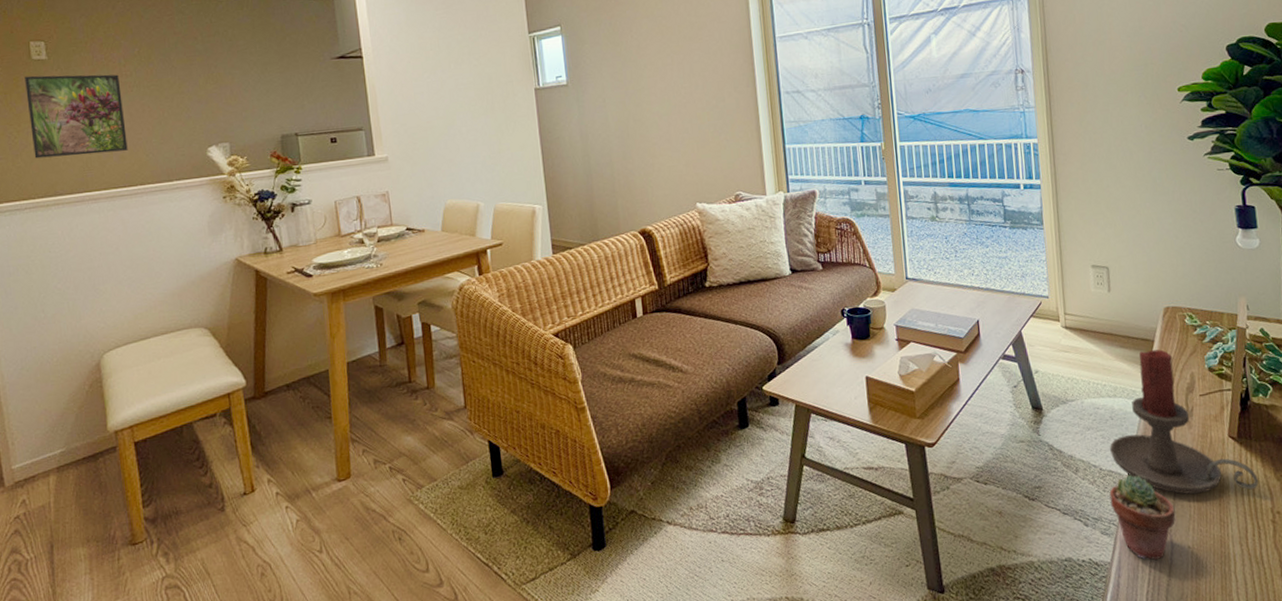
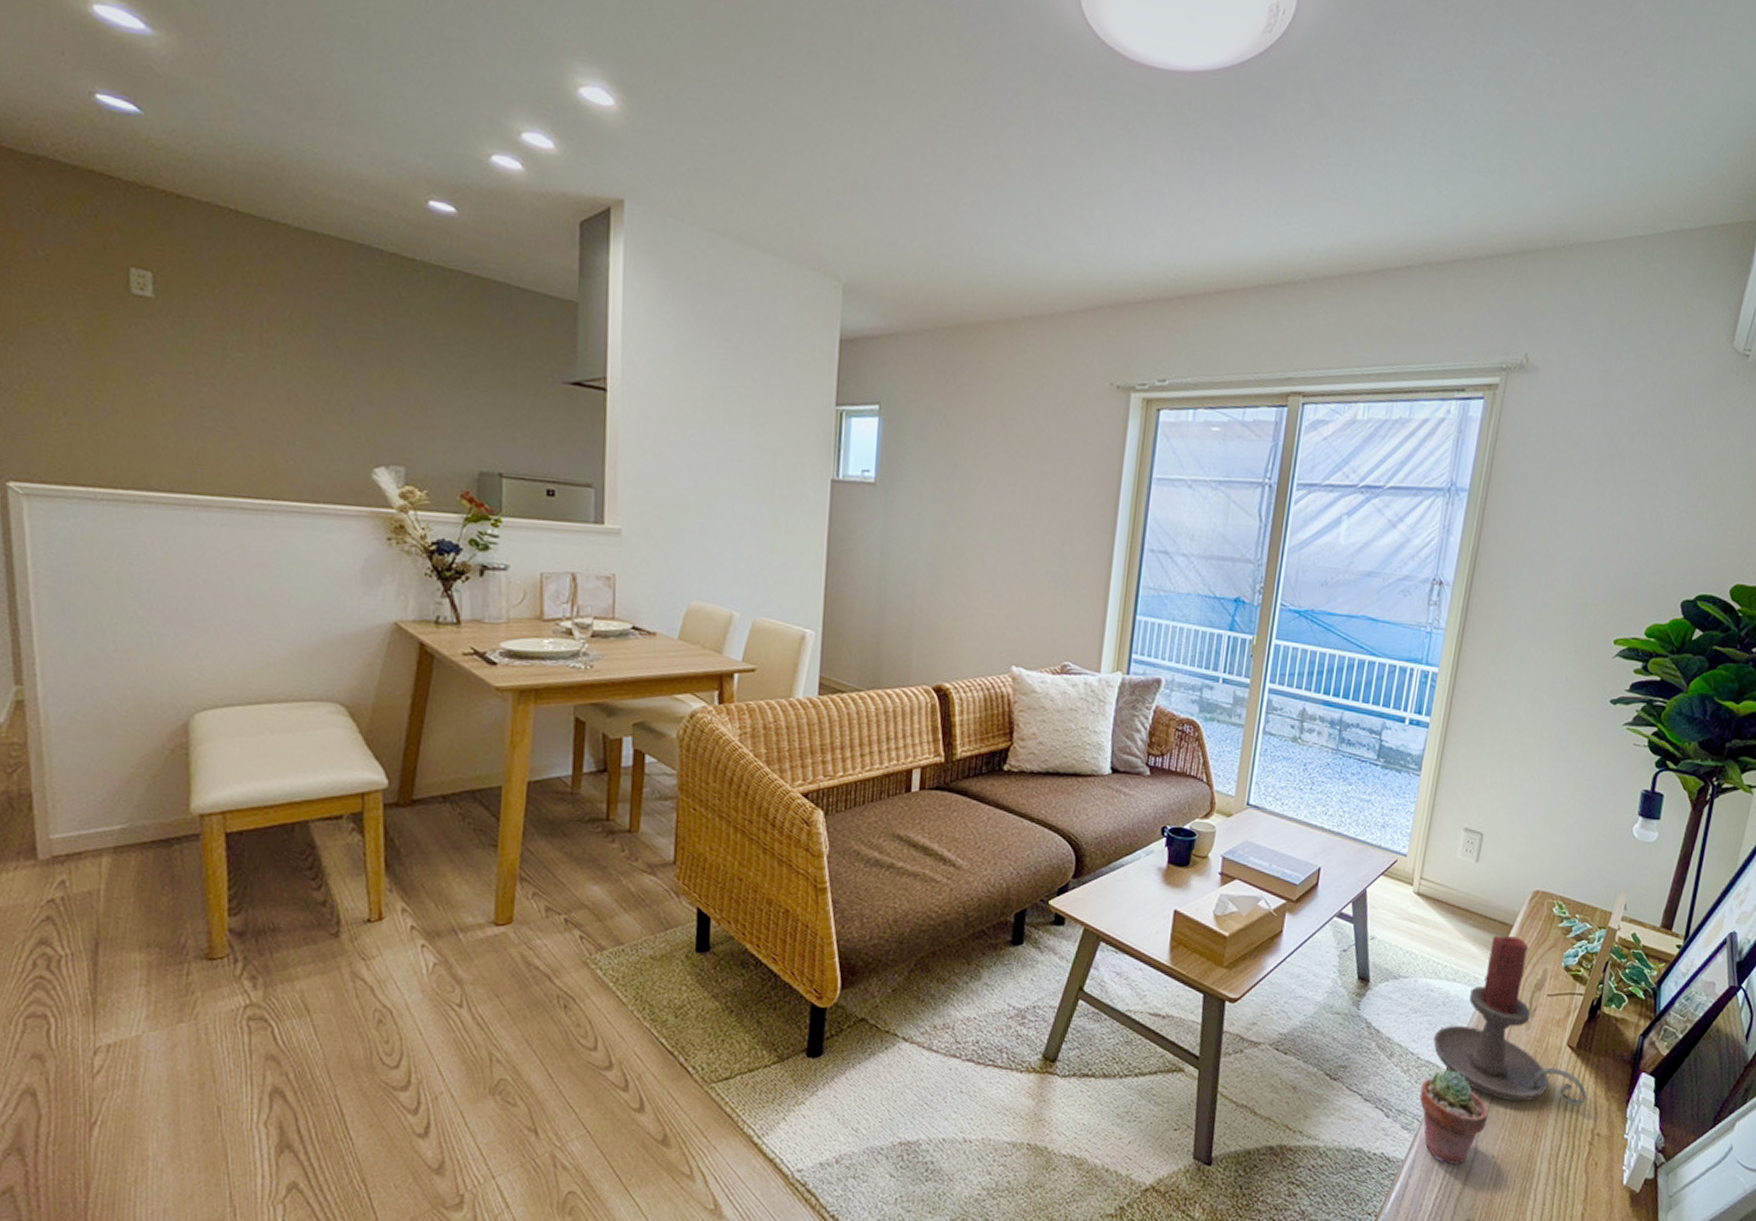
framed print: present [25,74,128,159] -> none [118,315,260,449]

